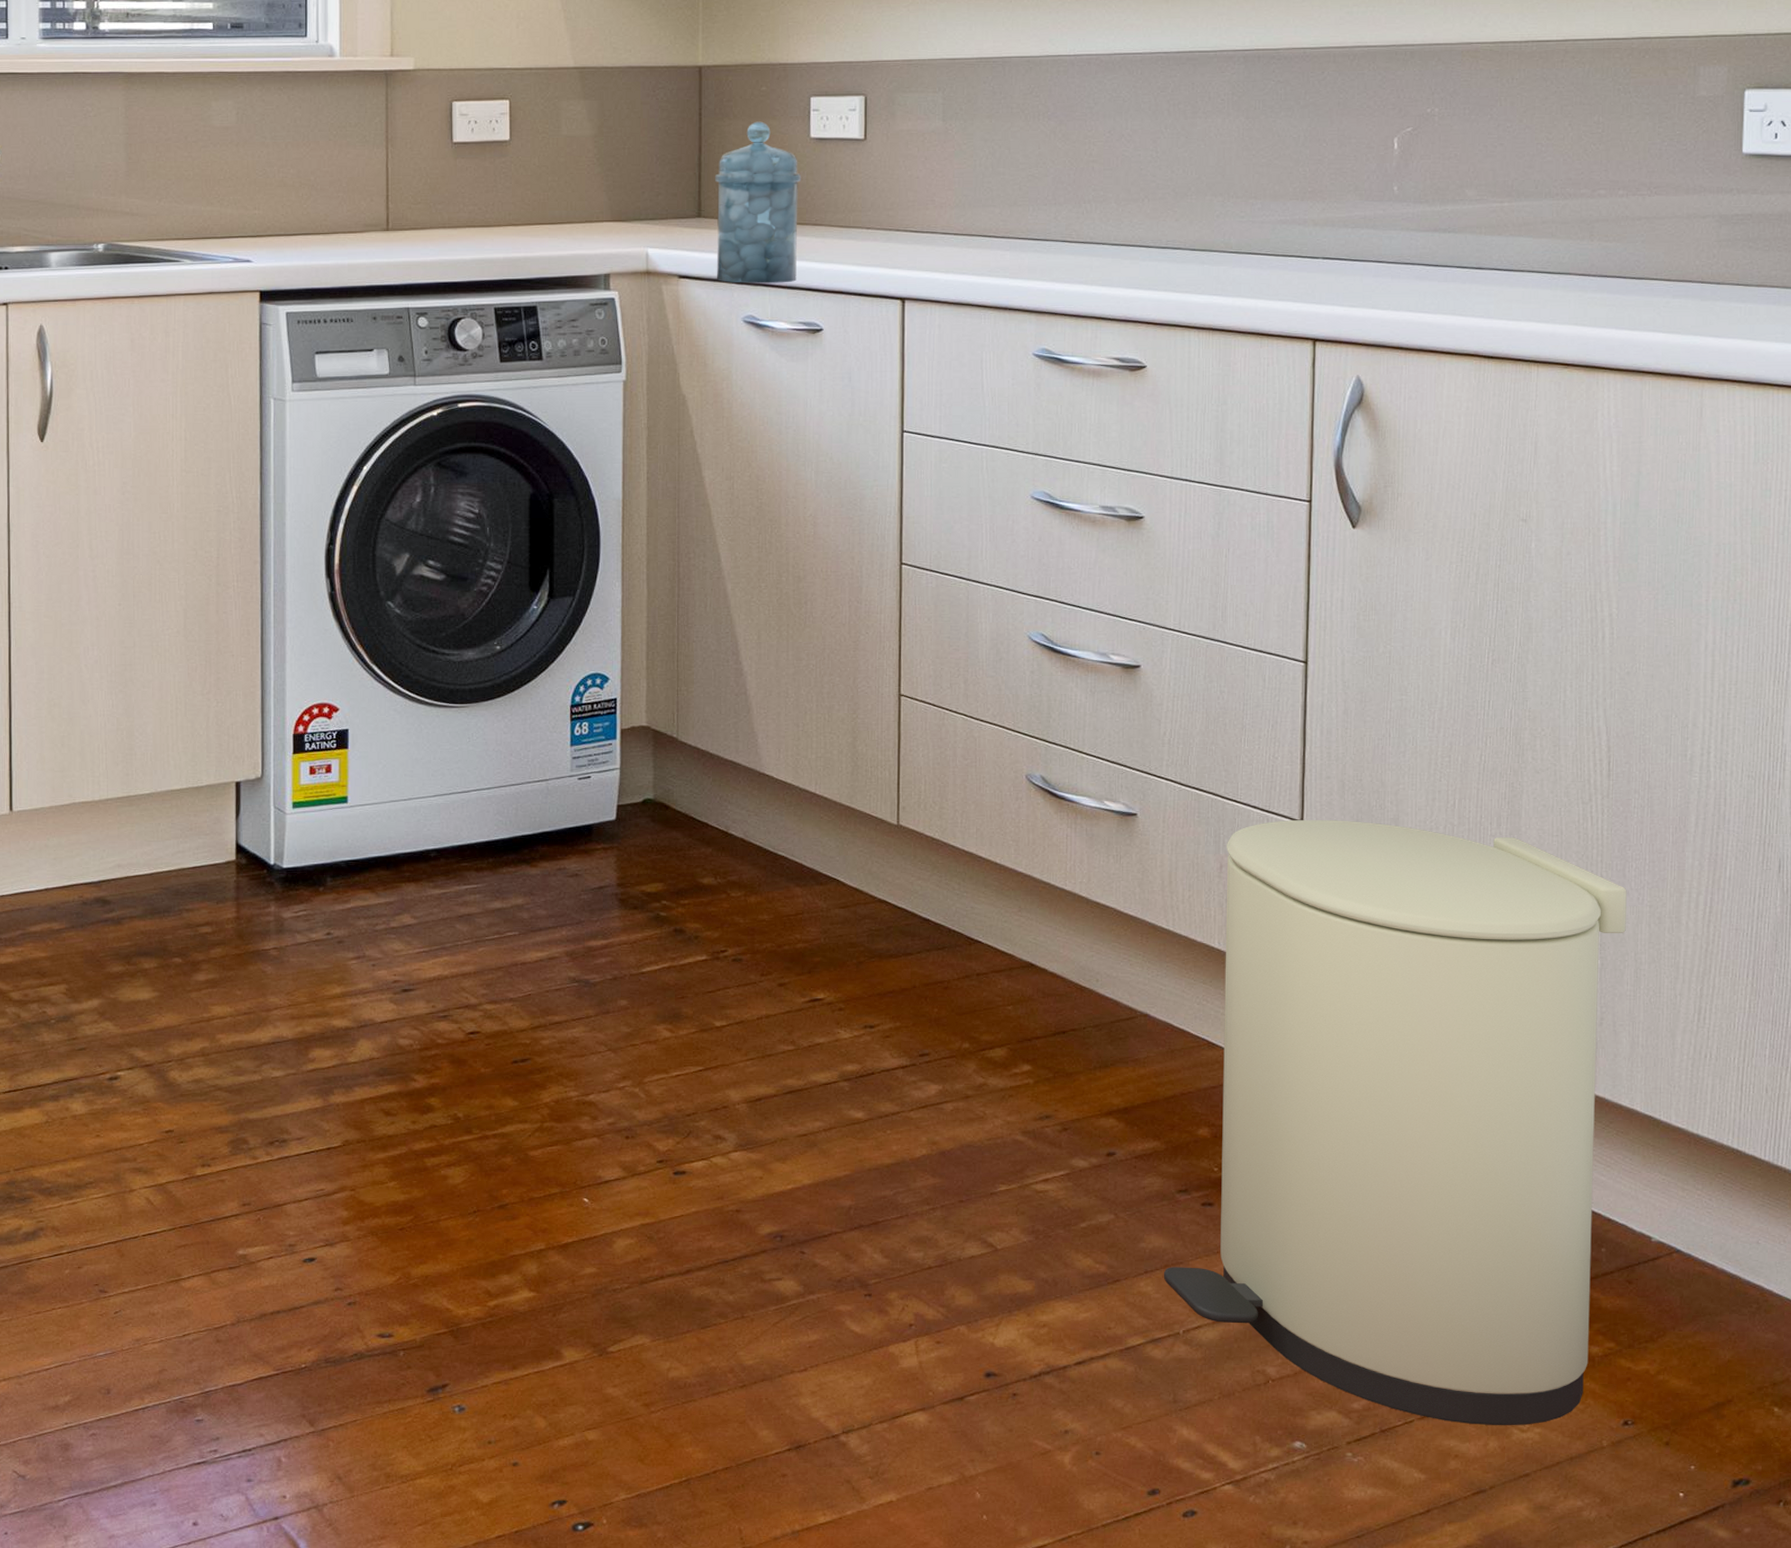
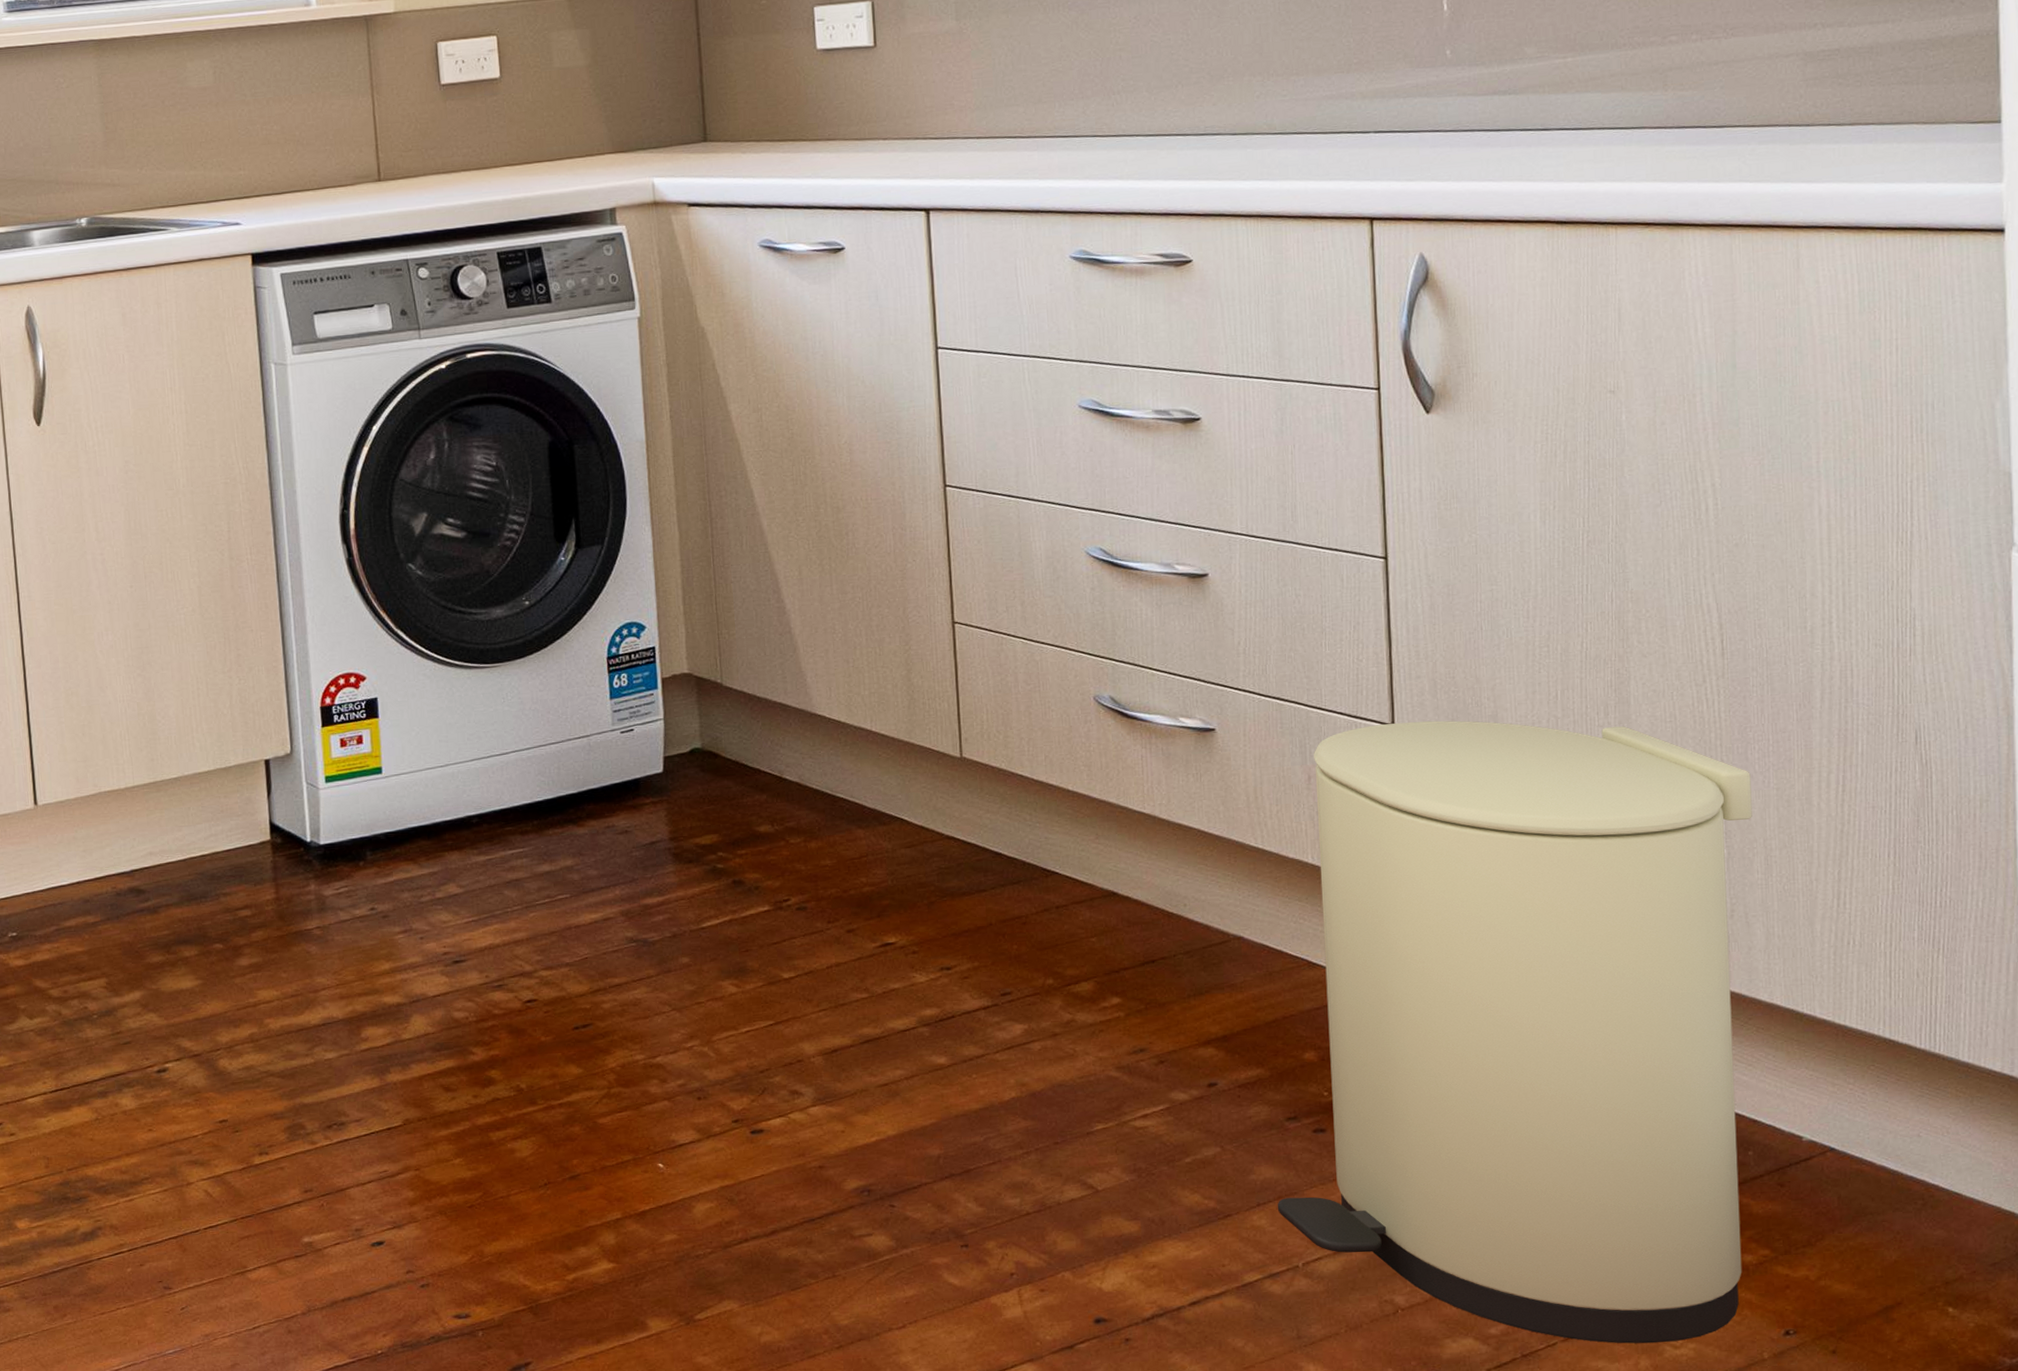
canister: present [715,121,802,284] -> none [719,36,813,207]

